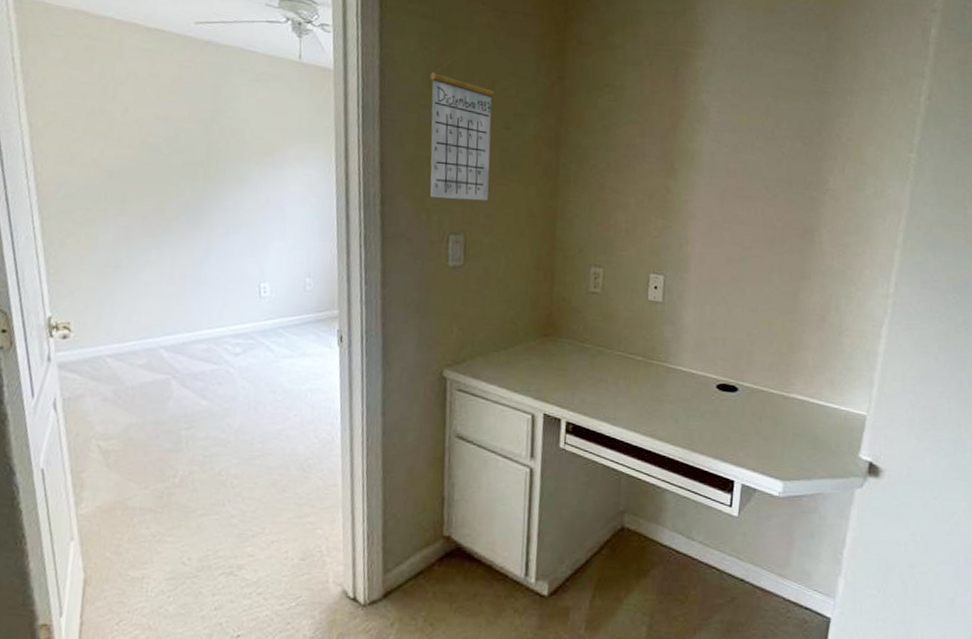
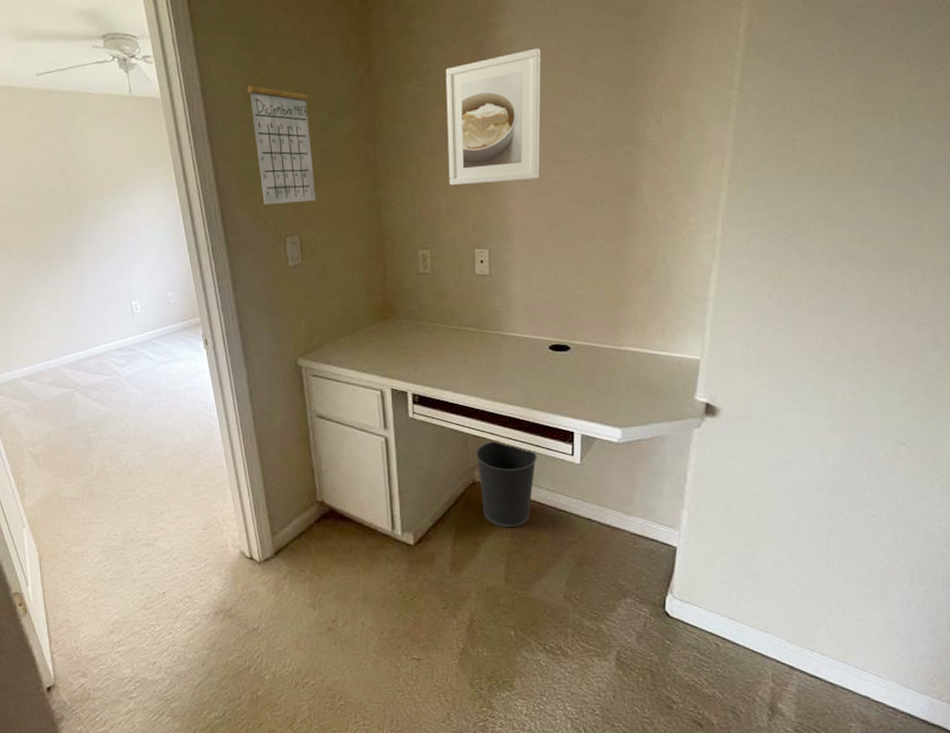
wastebasket: none [627,482,694,584] -> present [475,440,538,528]
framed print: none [630,83,734,211] -> present [445,48,541,186]

